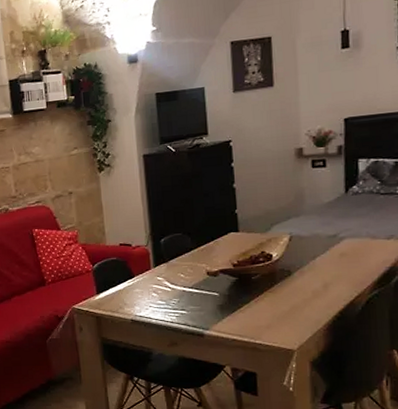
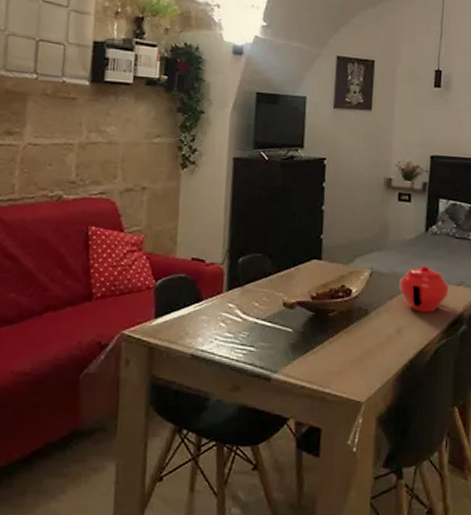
teapot: none [321,224,377,268] -> present [399,265,449,312]

